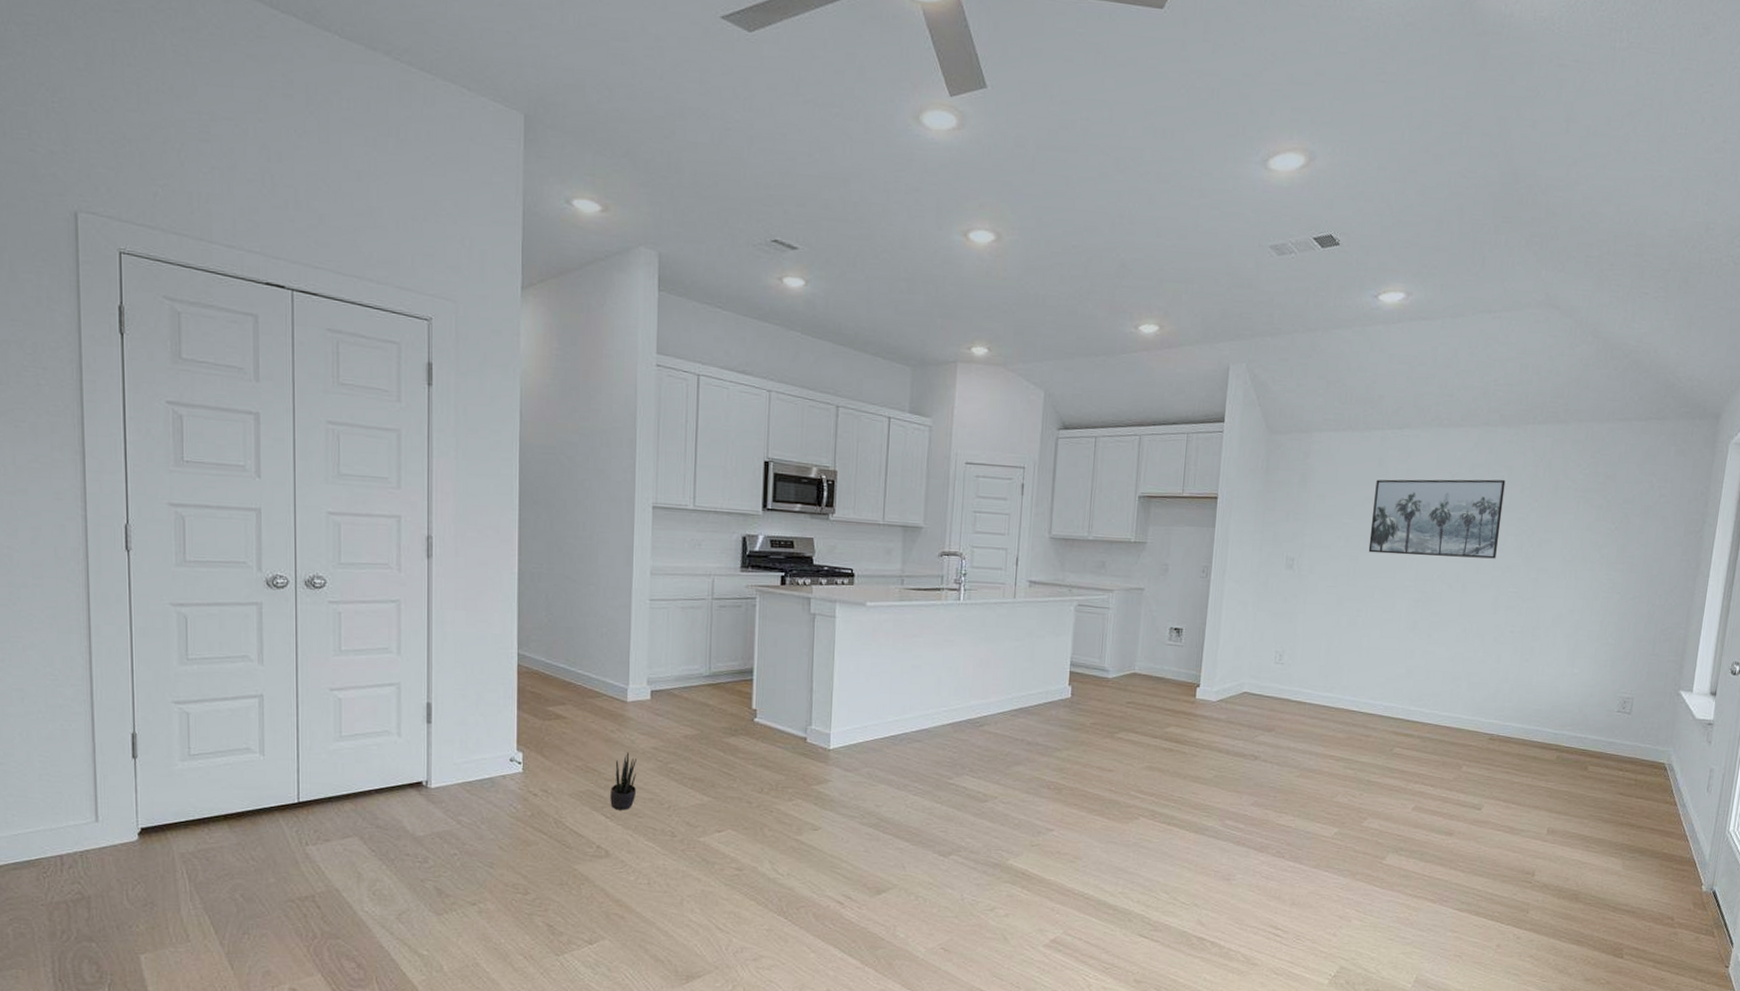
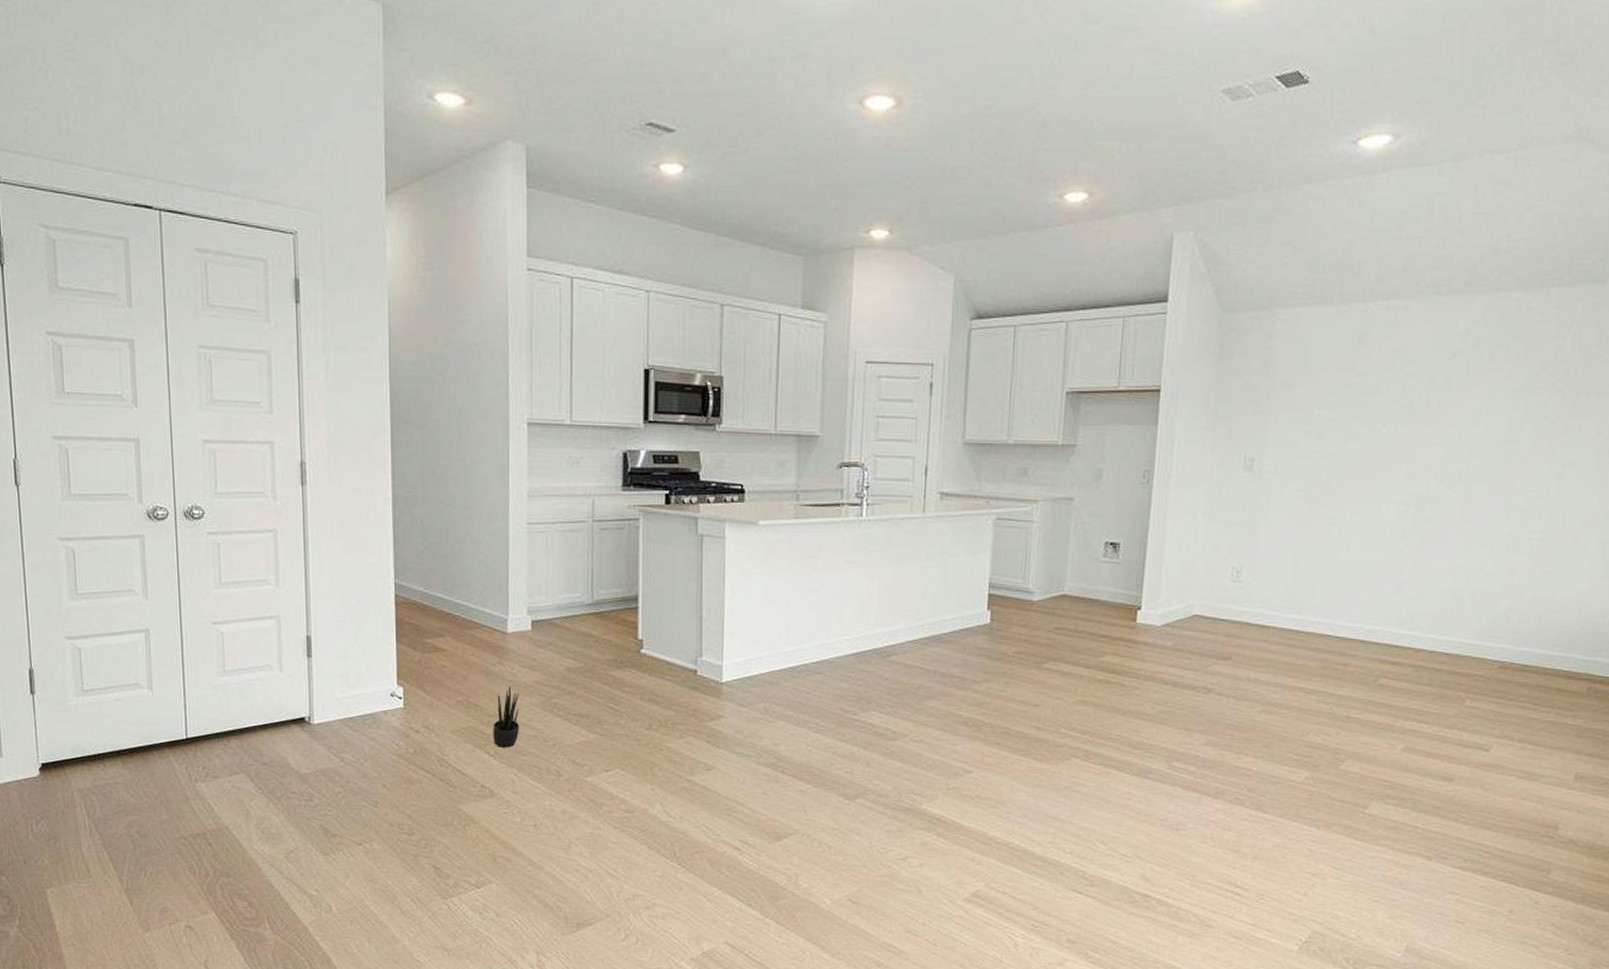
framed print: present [1368,479,1506,559] -> none [1346,356,1522,452]

